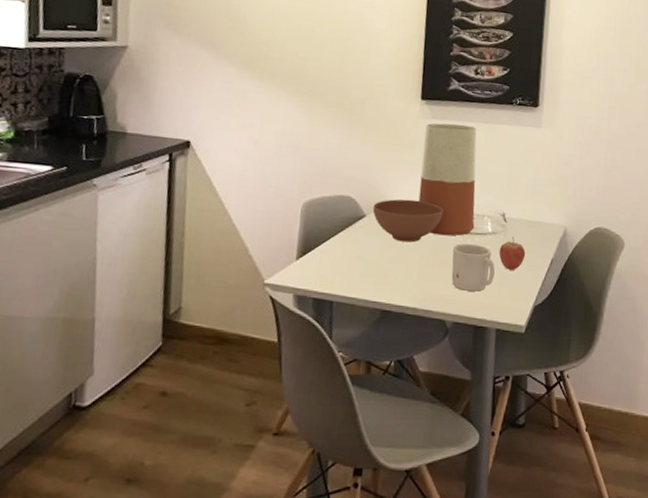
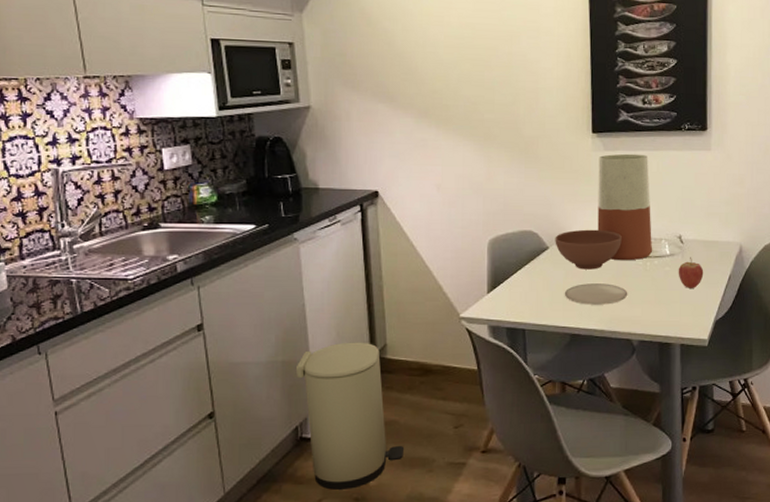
pedal bin: none [77,302,189,468] -> present [295,342,405,490]
plate: none [378,256,445,281] -> present [564,283,628,305]
mug: present [451,244,495,292] -> none [633,267,675,311]

